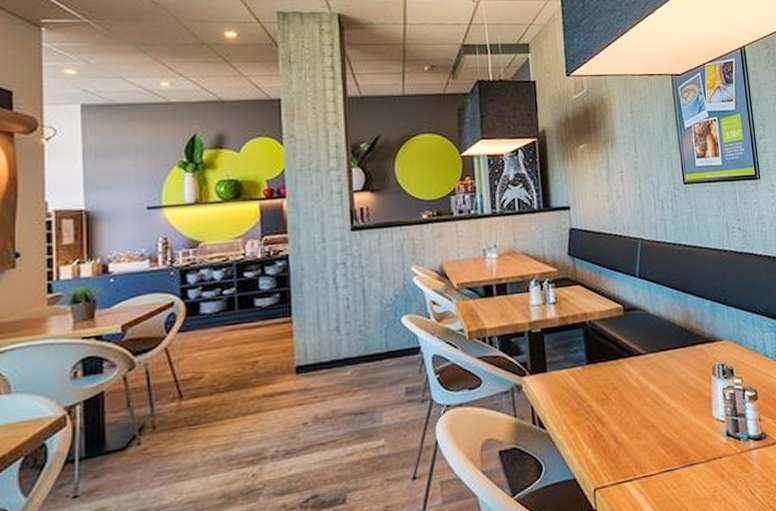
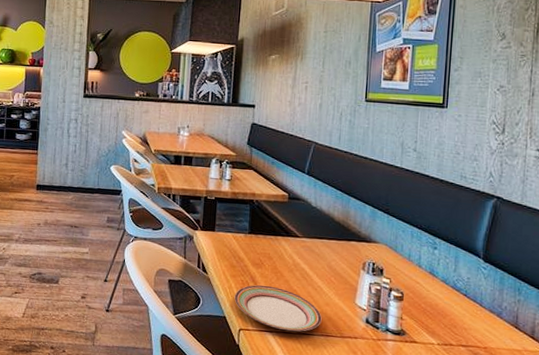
plate: none [582,422,683,475] -> present [234,285,322,332]

